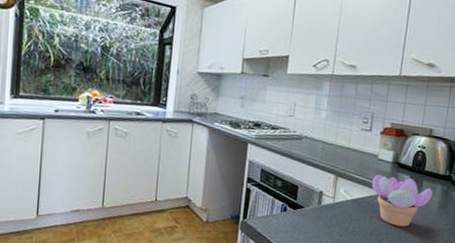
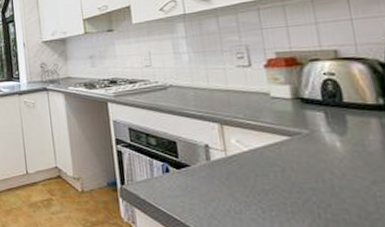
succulent plant: present [371,174,433,227] -> none [270,115,367,178]

